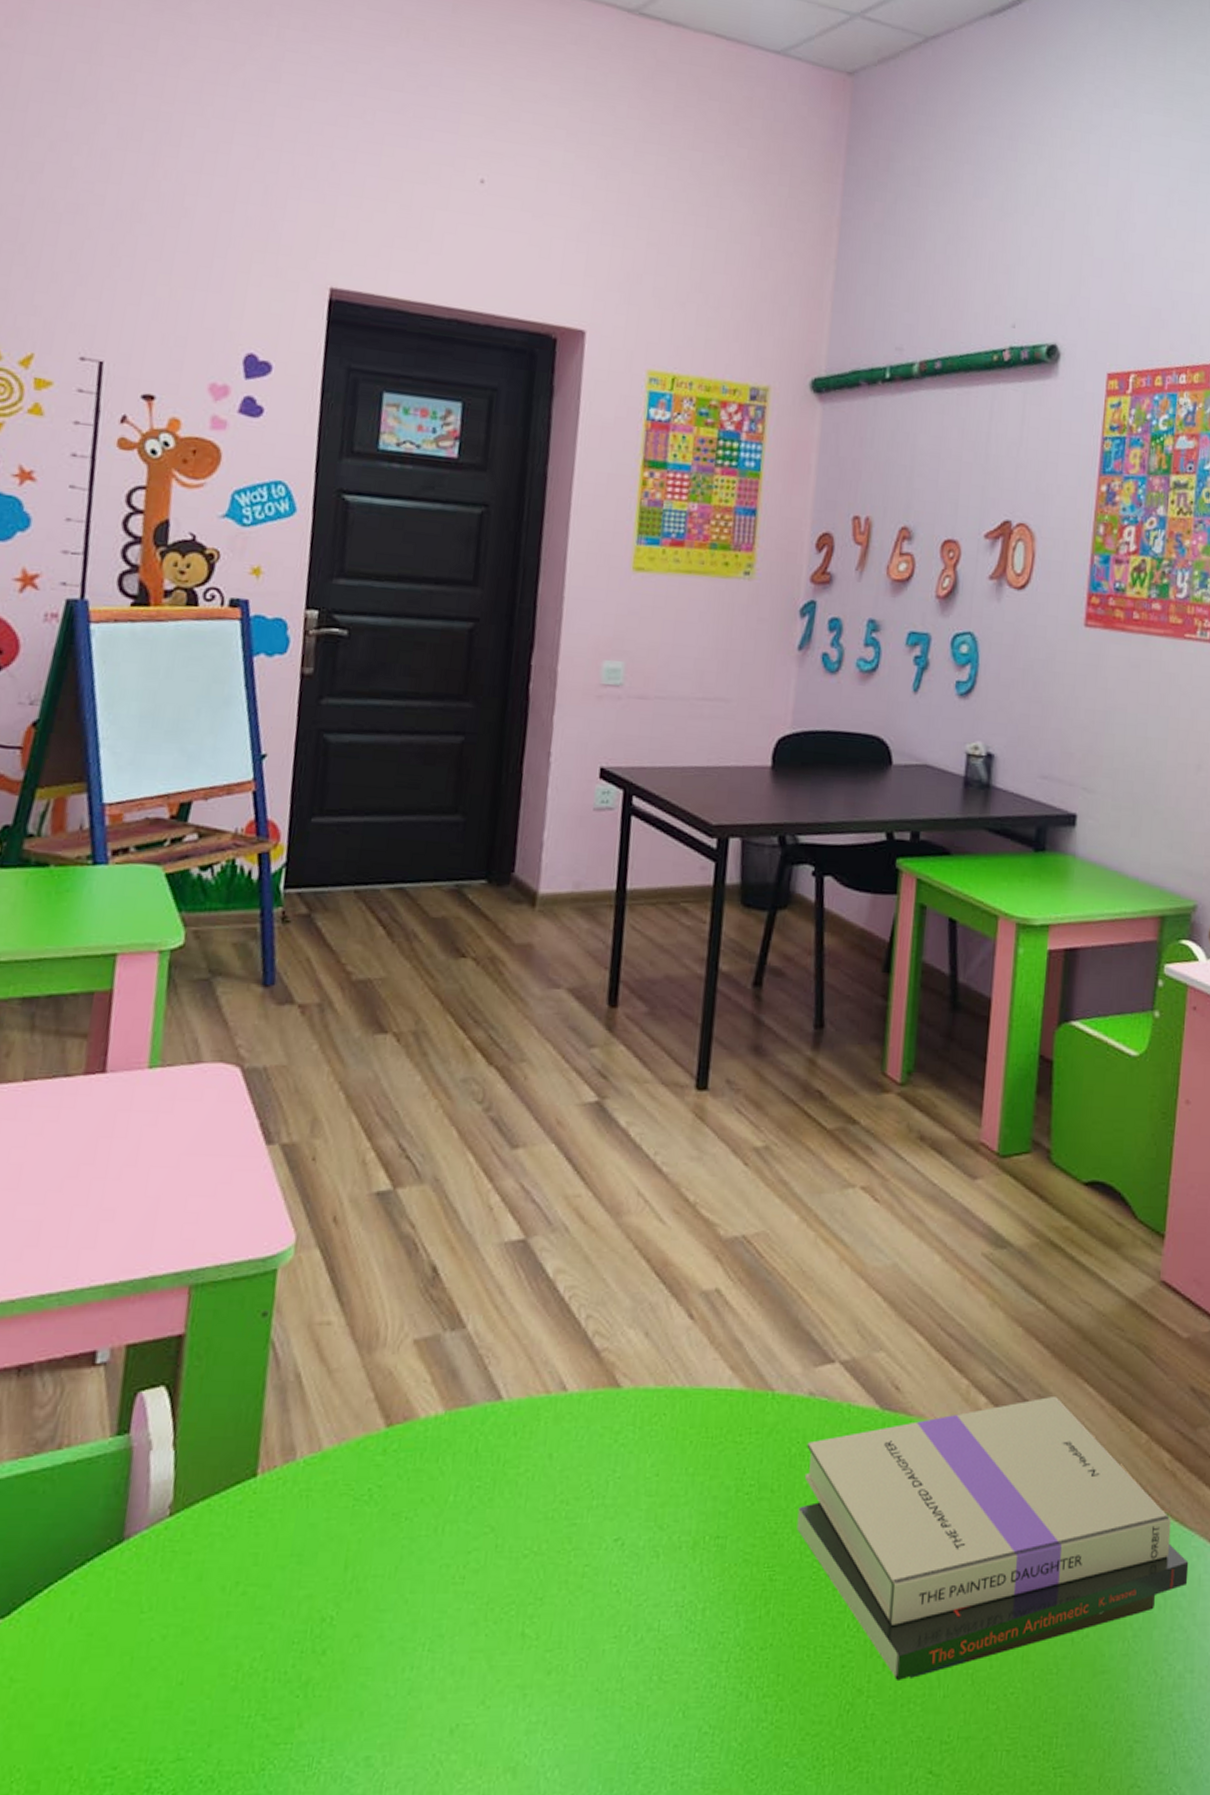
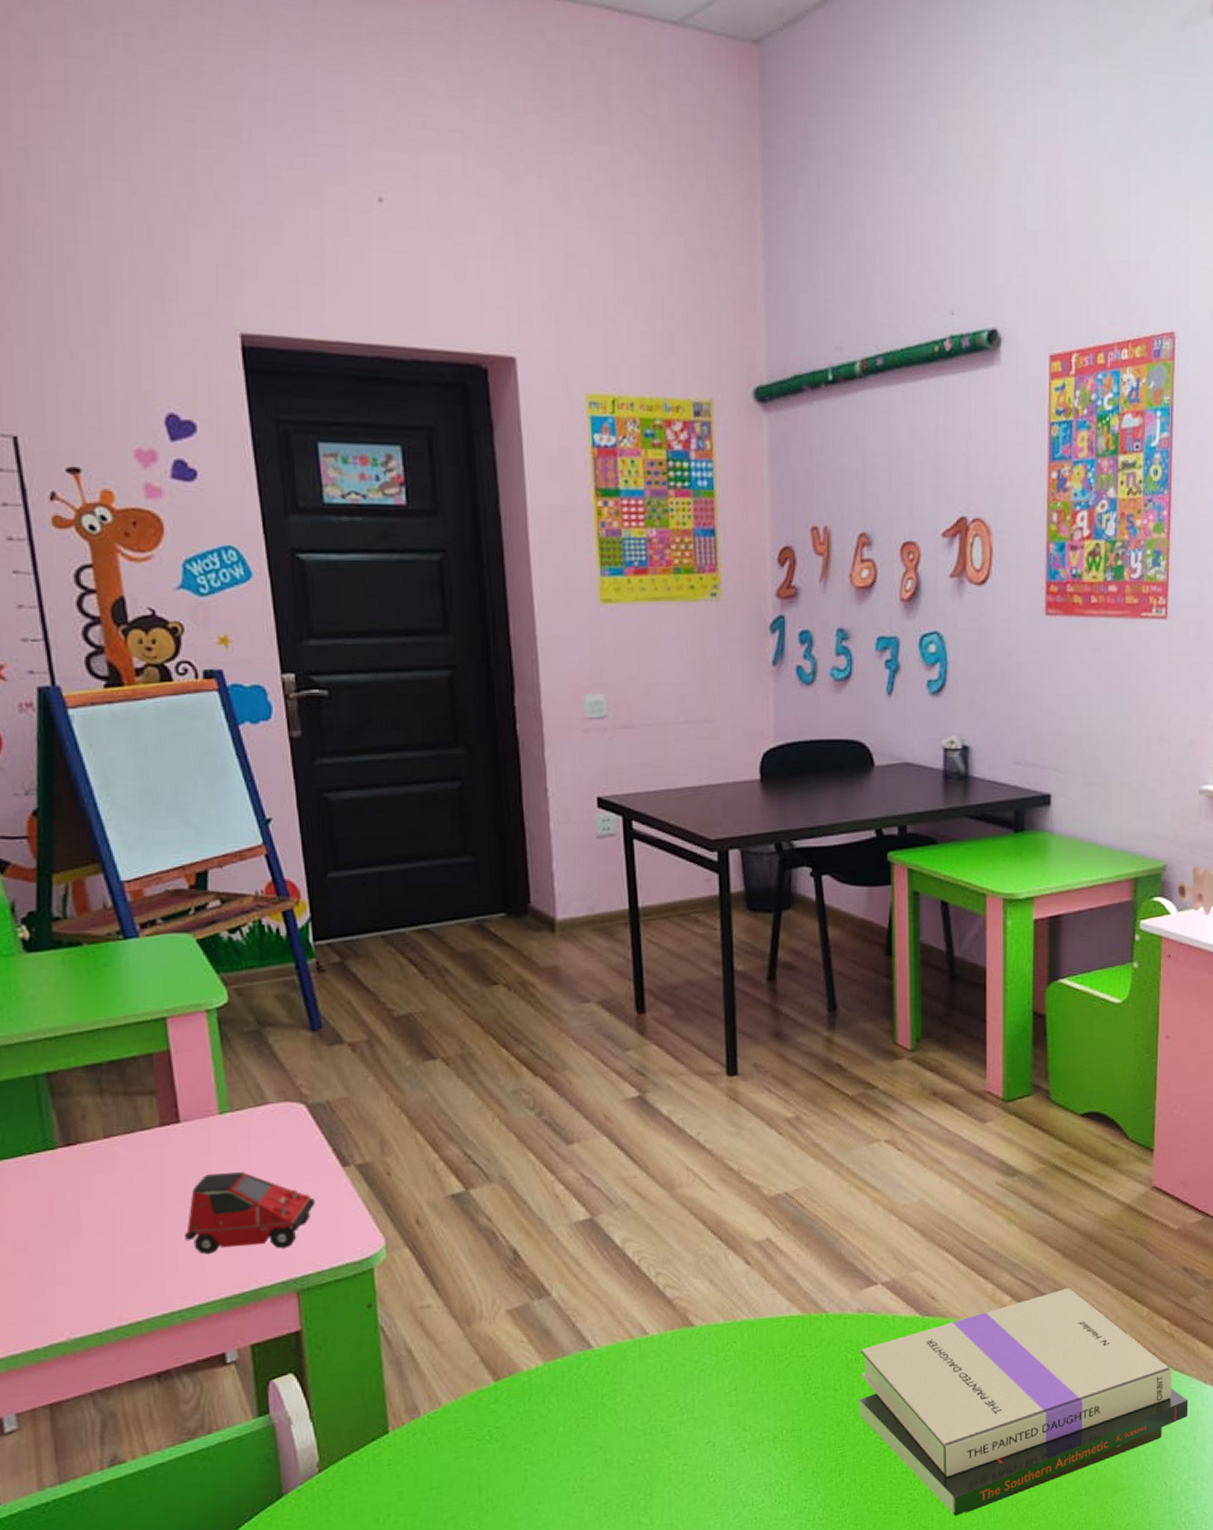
toy car: none [82,1136,231,1233] -> present [185,1172,316,1255]

